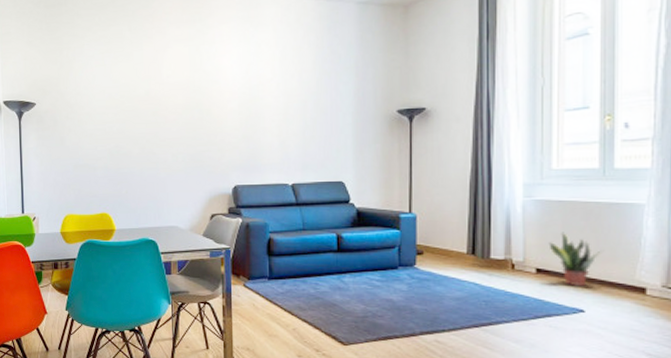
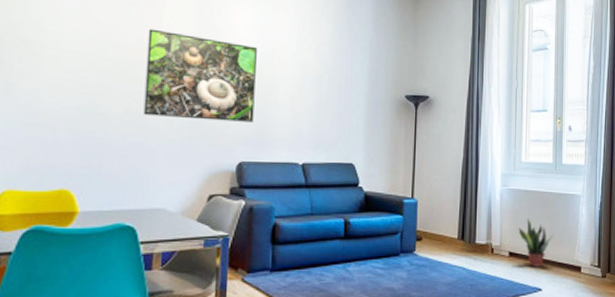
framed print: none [153,80,244,152] -> present [143,28,257,122]

